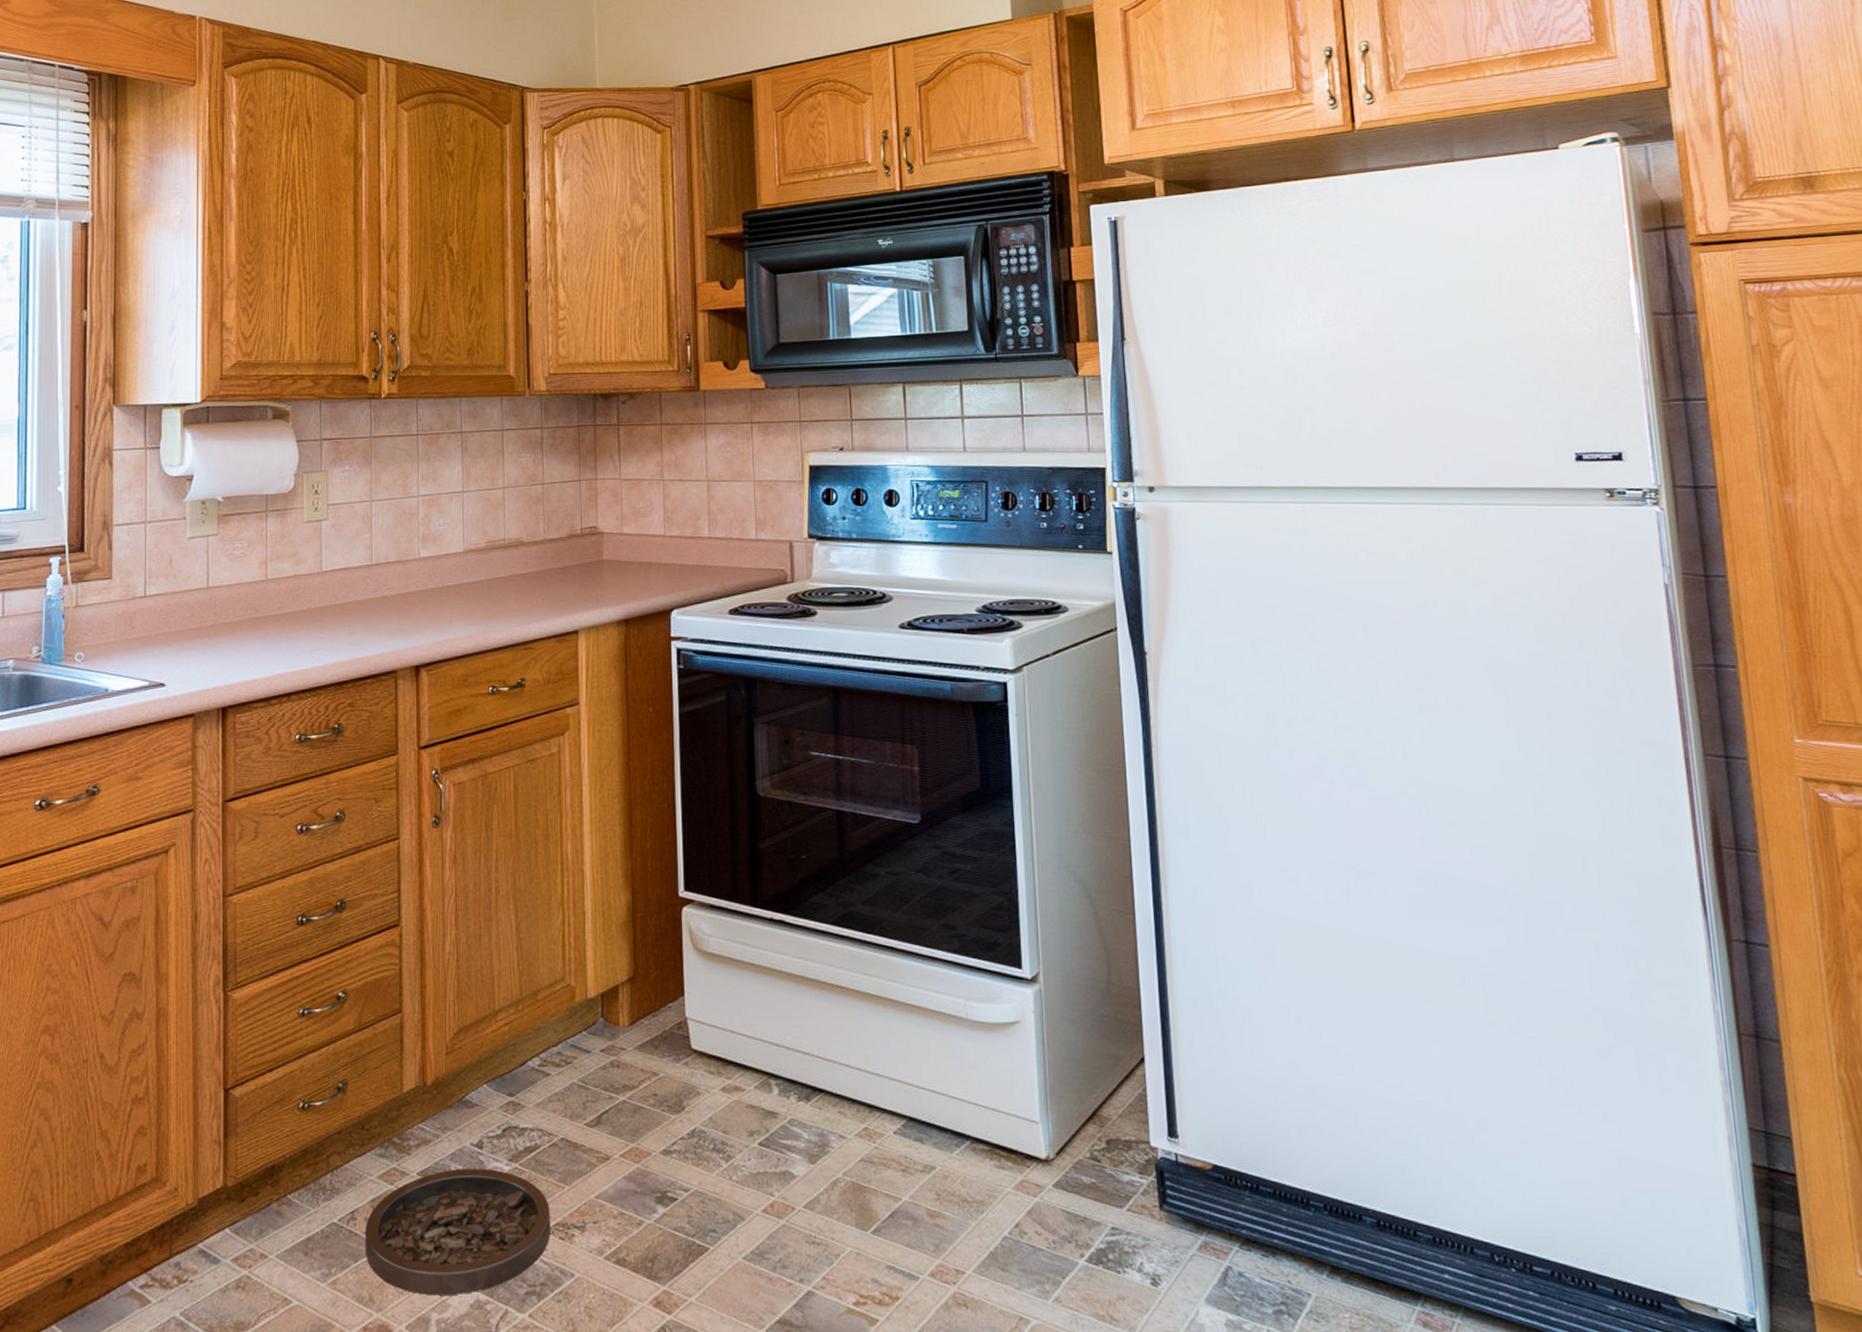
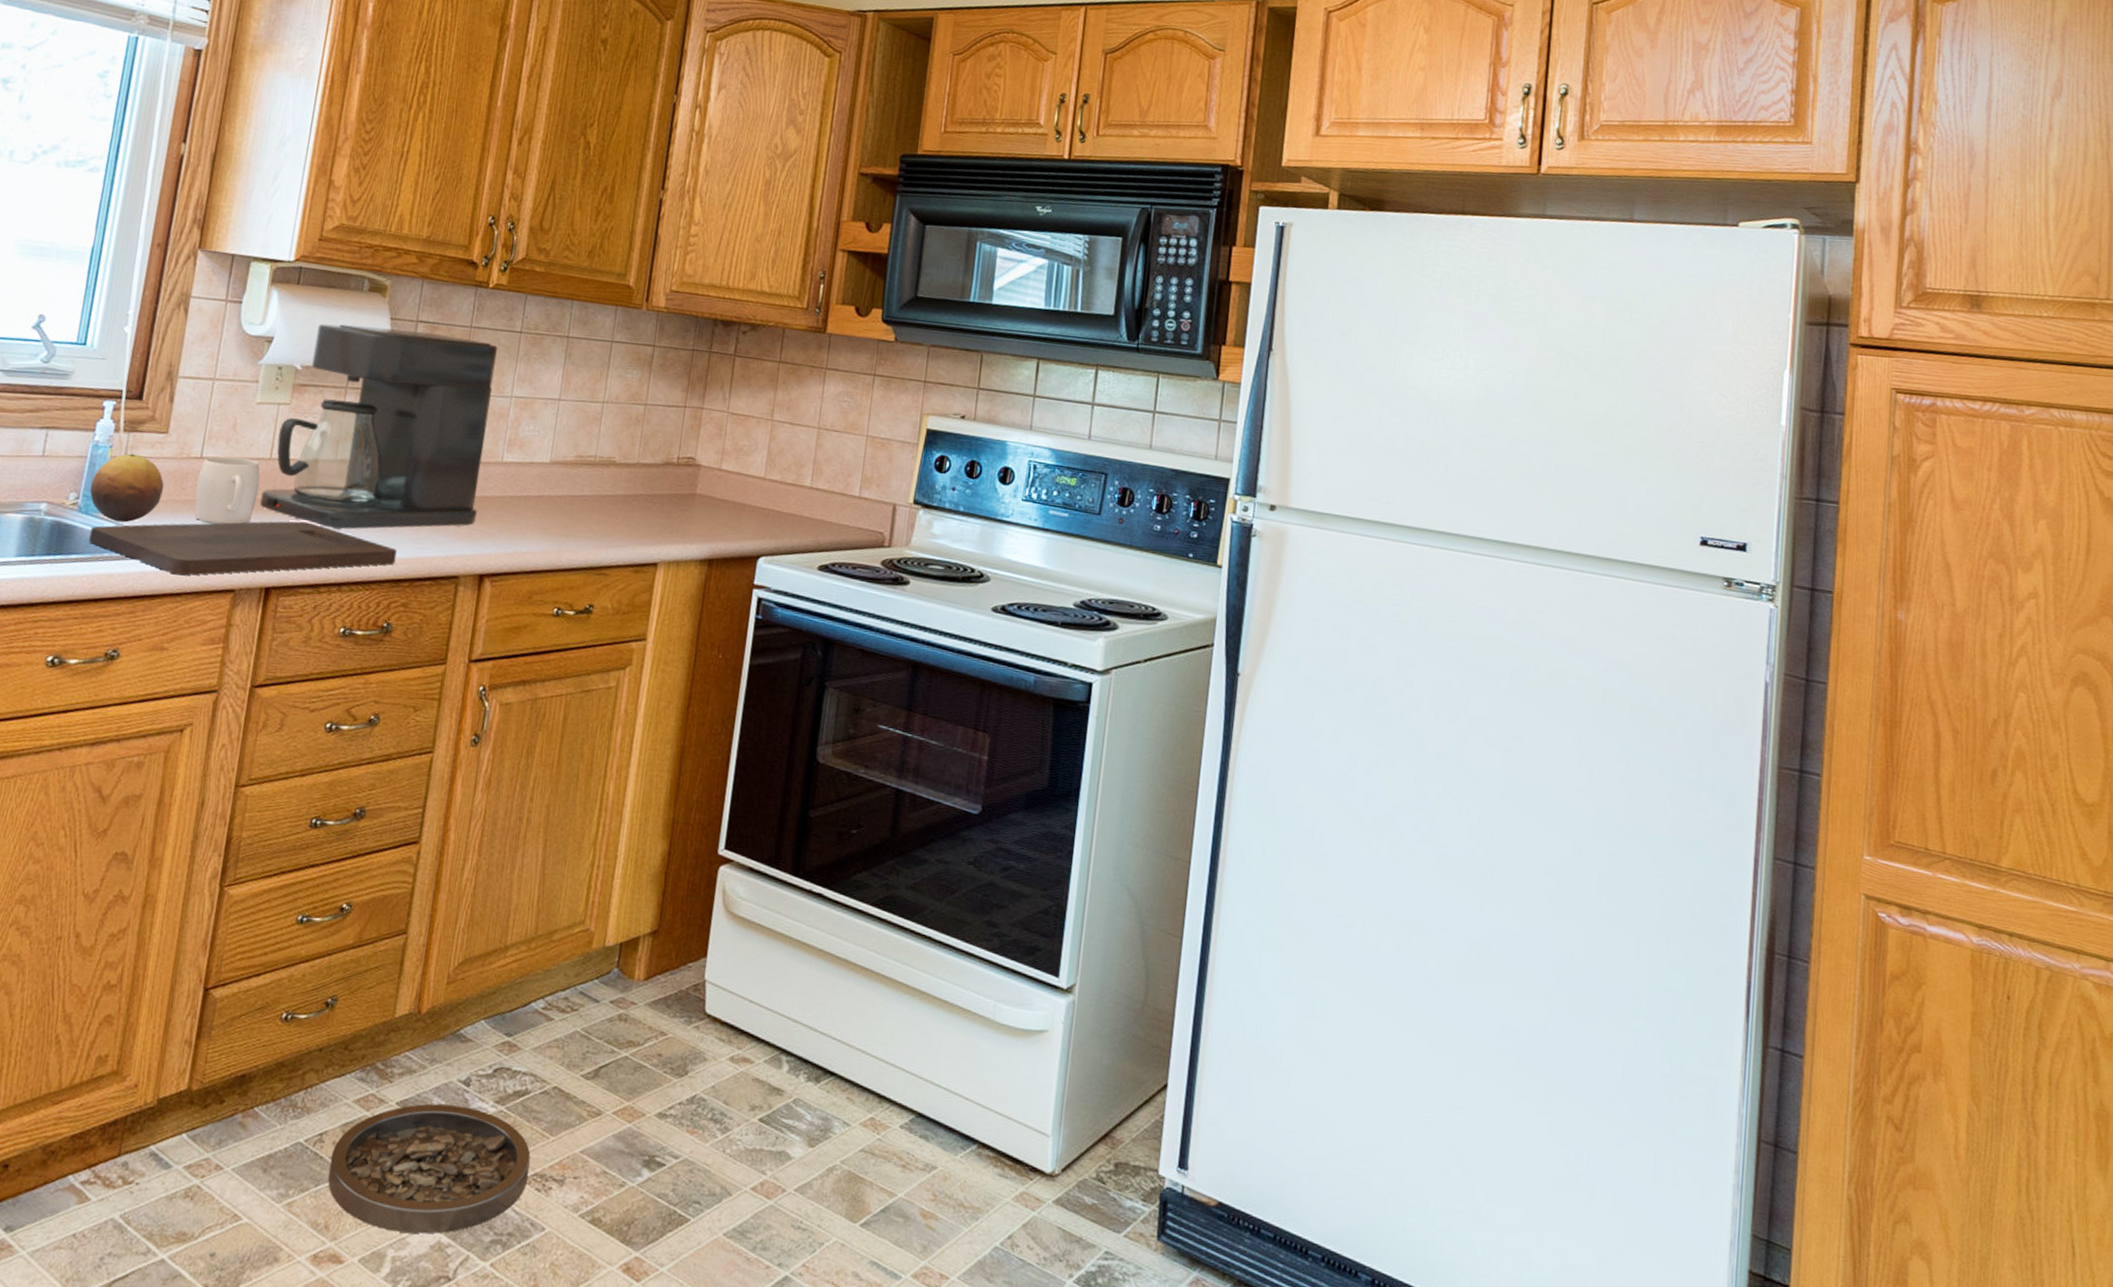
fruit: none [50,602,115,667] -> present [90,453,164,523]
cutting board: none [56,641,336,708] -> present [89,520,397,576]
mug: none [145,591,202,656] -> present [193,456,261,524]
coffee maker: none [204,448,404,644] -> present [259,323,498,530]

